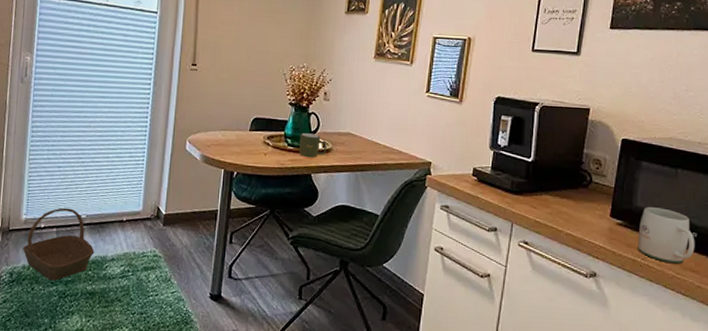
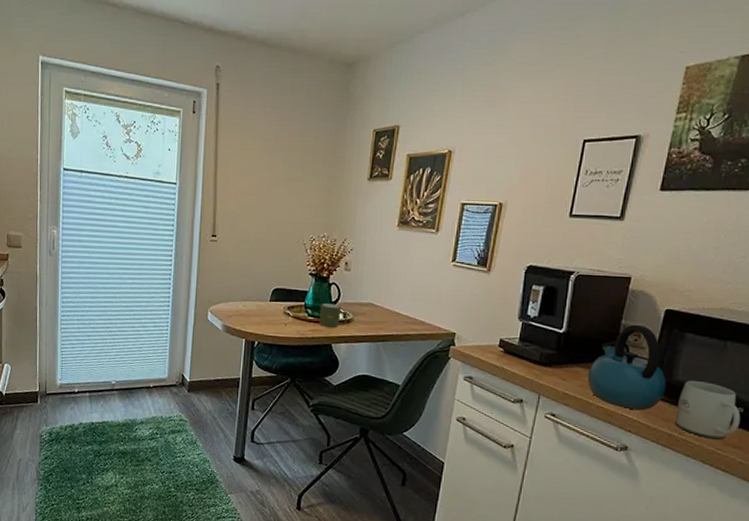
basket: present [22,207,95,281] -> none [59,374,125,441]
kettle: none [556,153,627,237] -> present [587,324,667,411]

